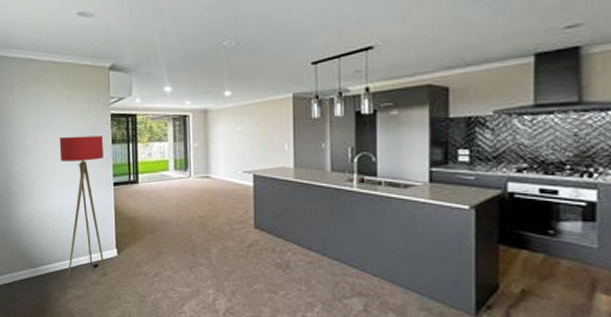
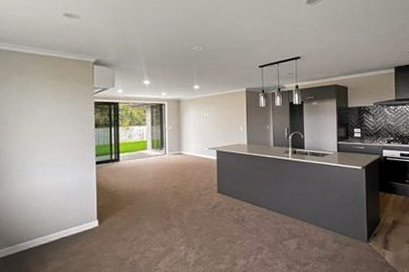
floor lamp: present [59,136,107,280] -> none [42,121,88,254]

